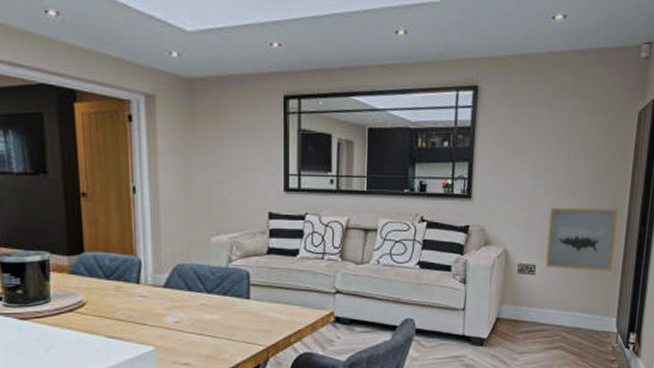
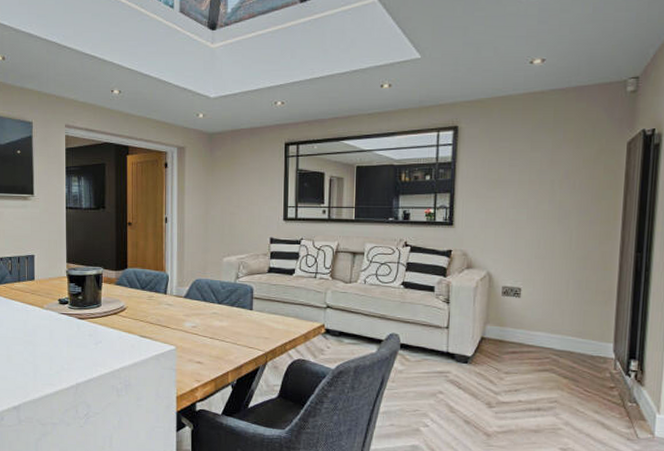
wall art: present [545,208,618,272] -> none [531,234,610,297]

